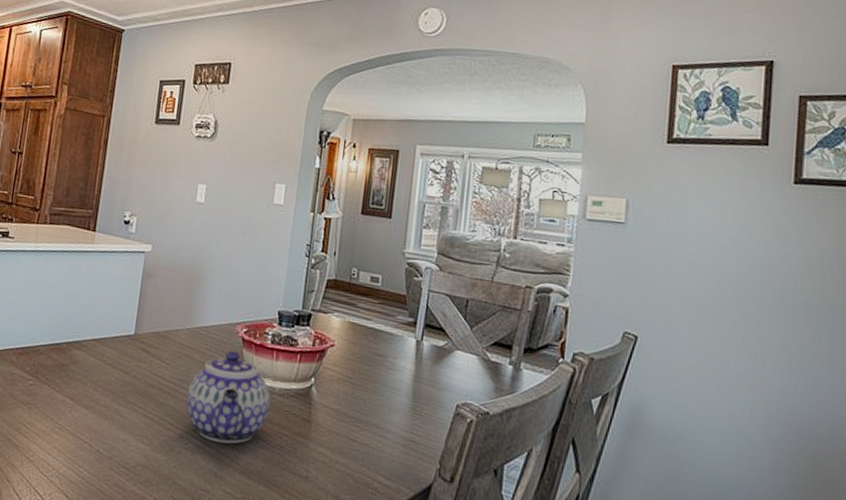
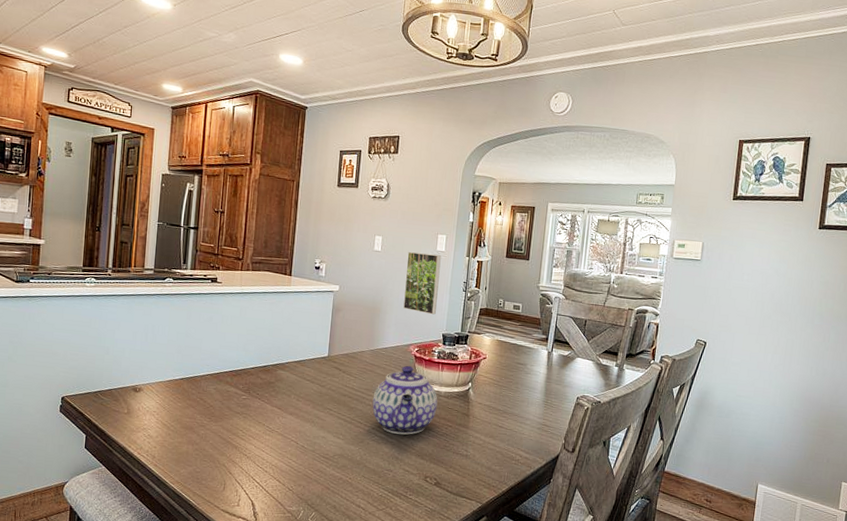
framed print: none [230,204,279,286] -> present [403,251,441,315]

